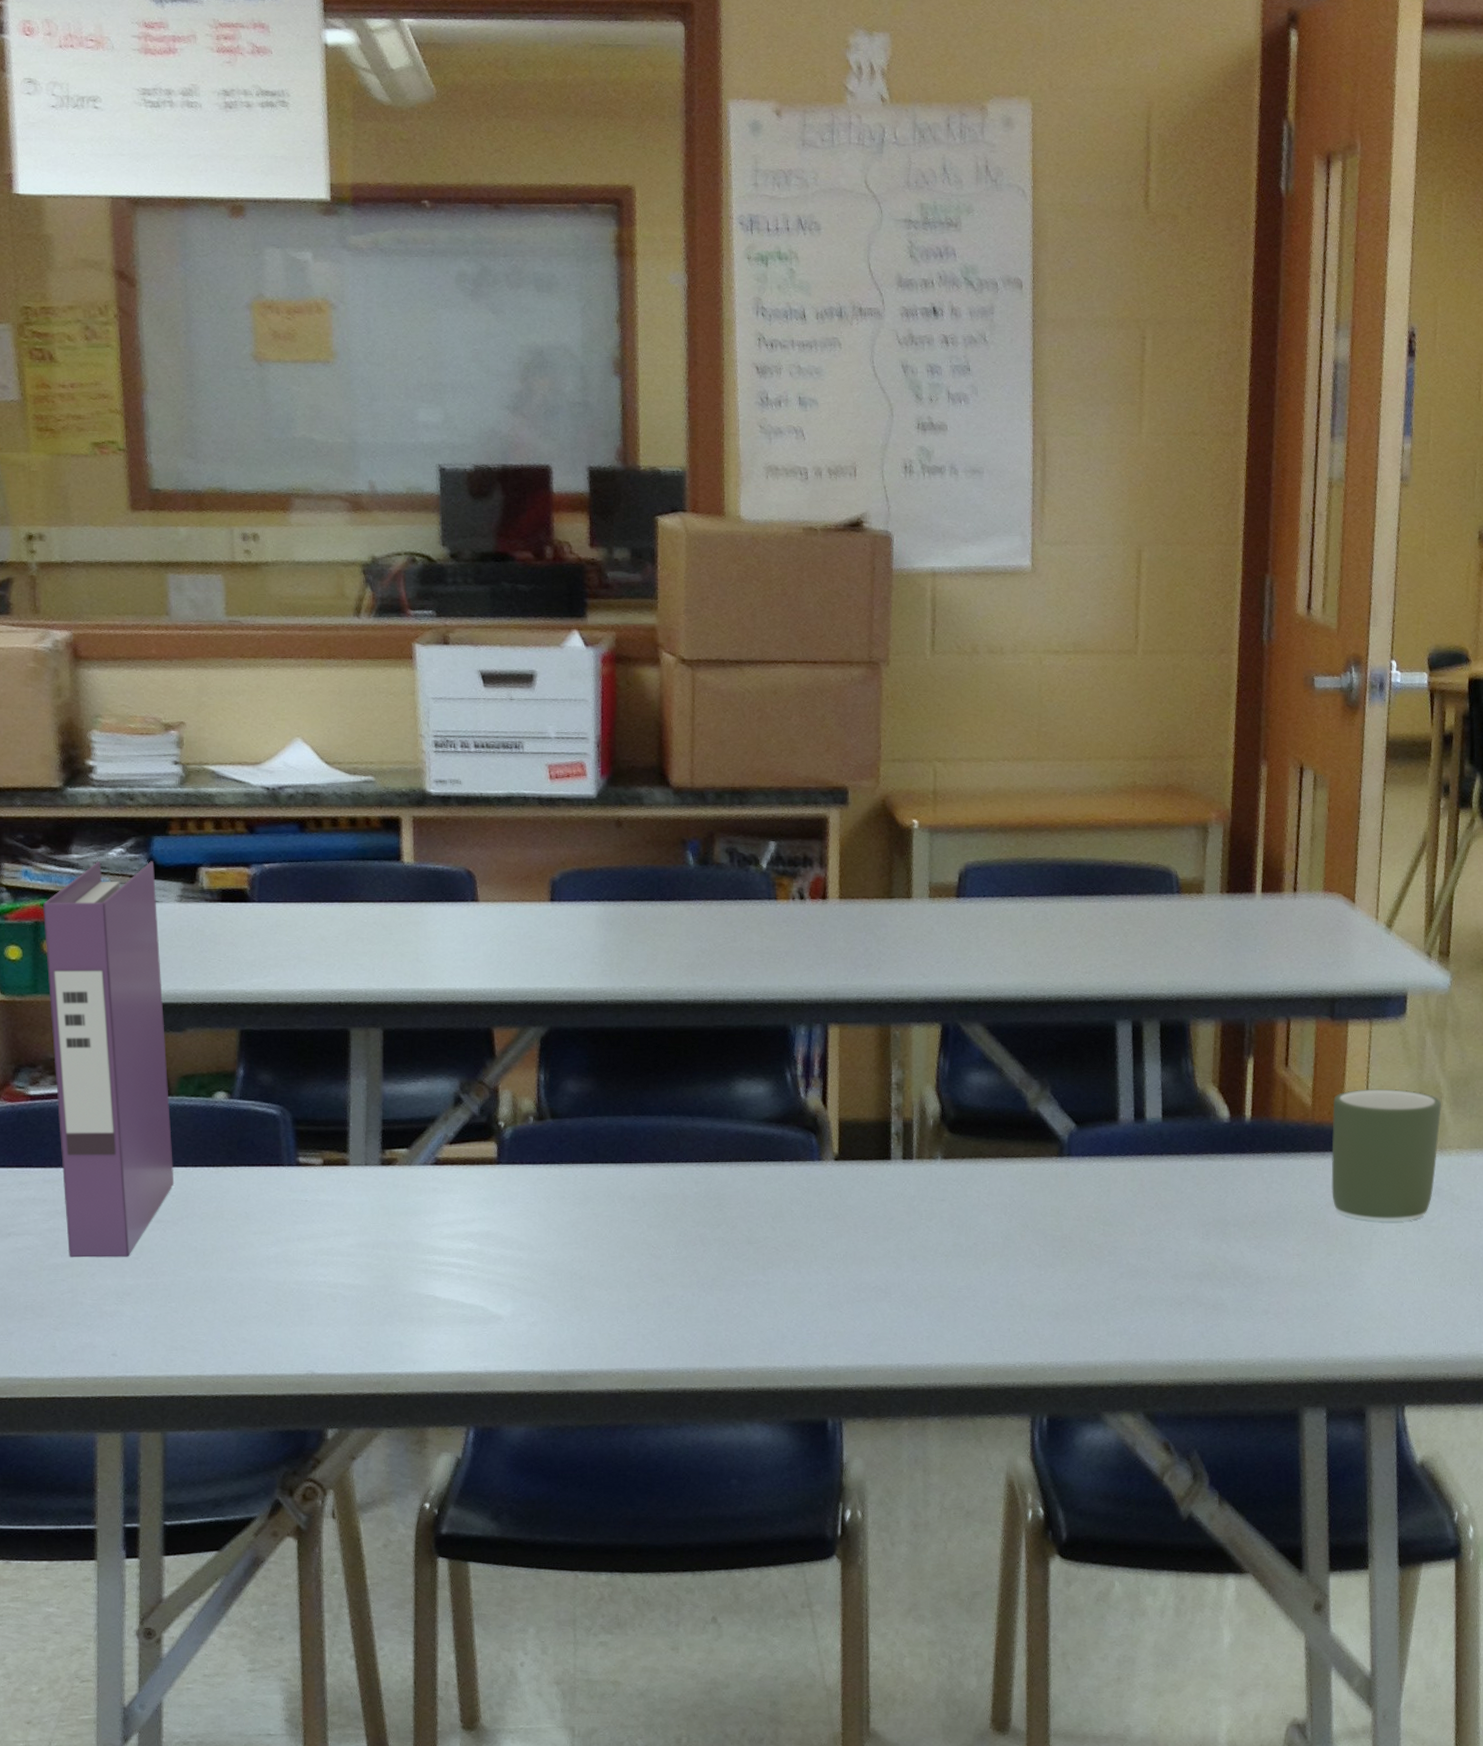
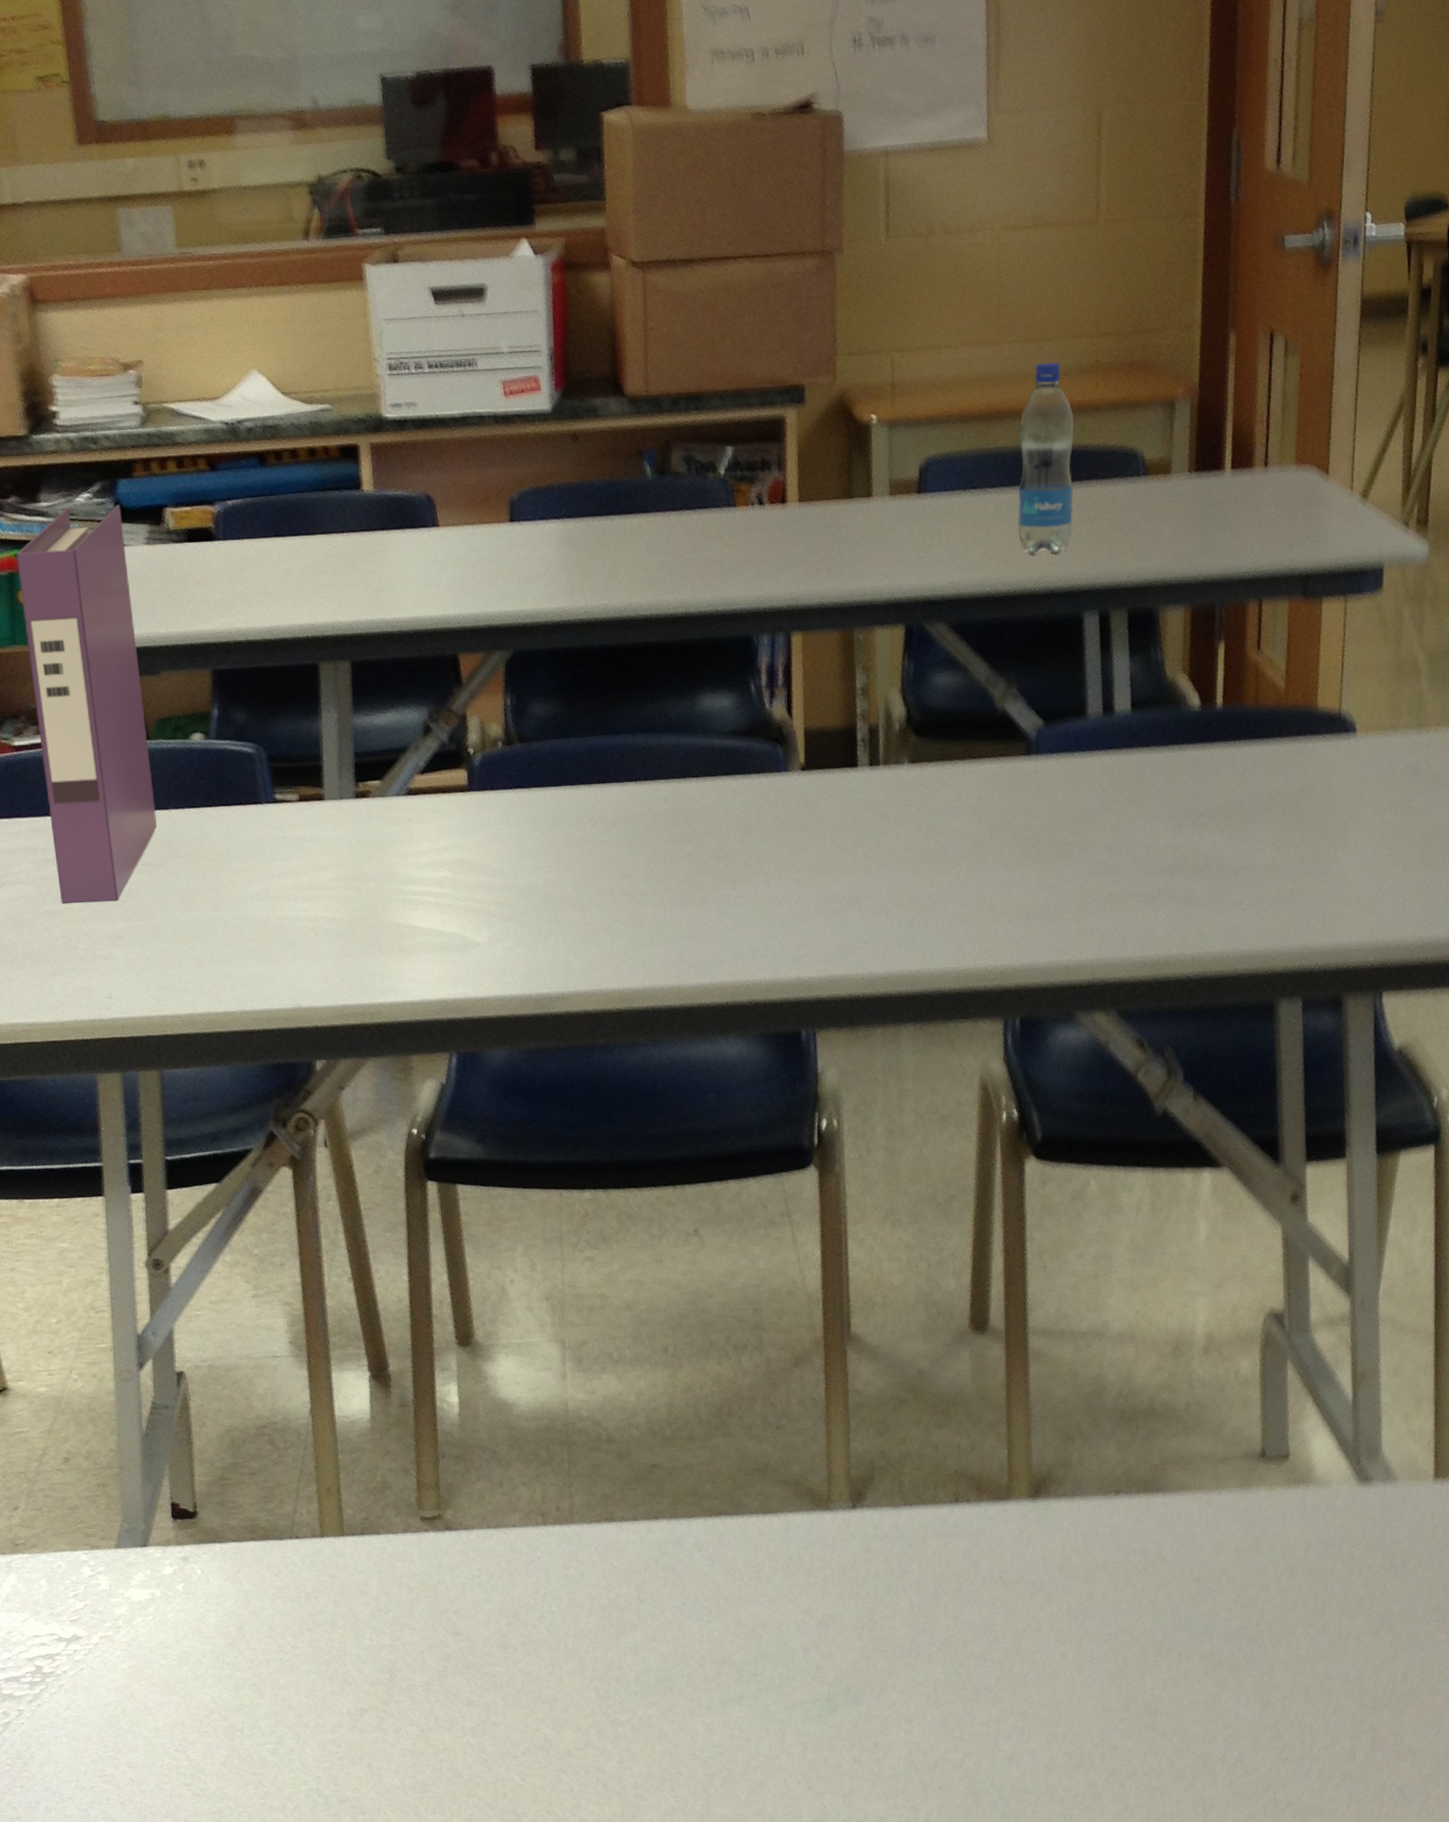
bottle: none [1054,780,1110,963] -> present [1017,361,1074,554]
mug: present [1331,1088,1442,1223] -> none [1305,667,1421,806]

